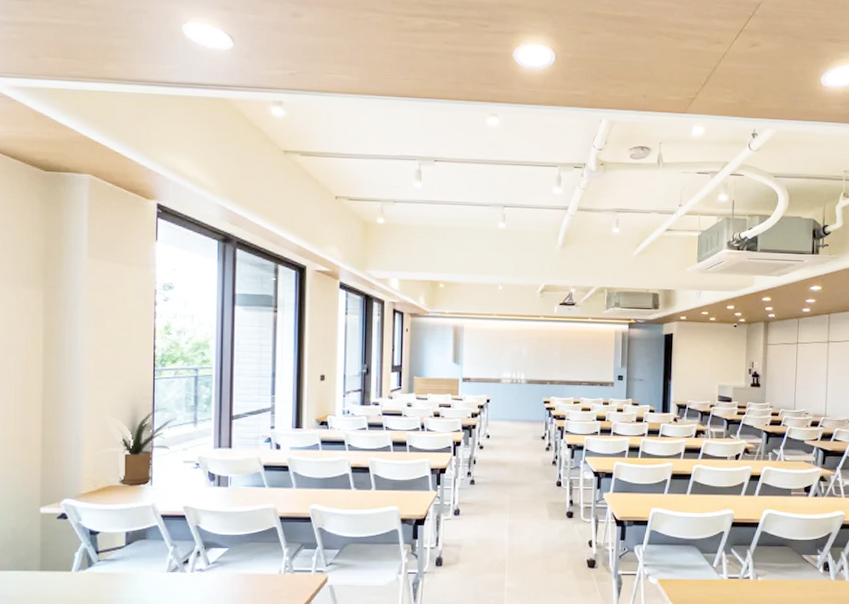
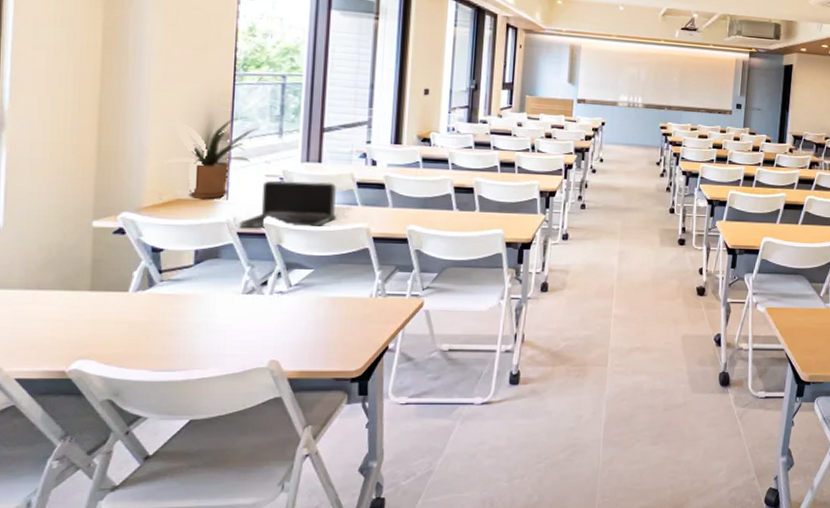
laptop: none [162,465,246,510] -> present [239,180,336,229]

